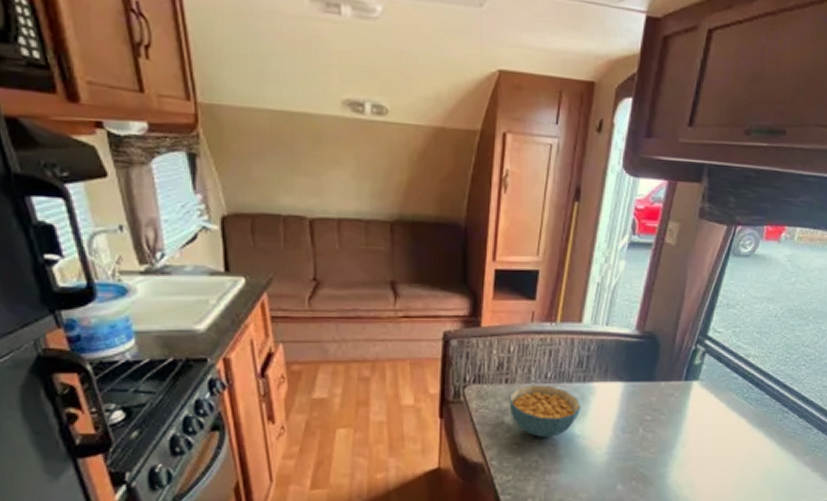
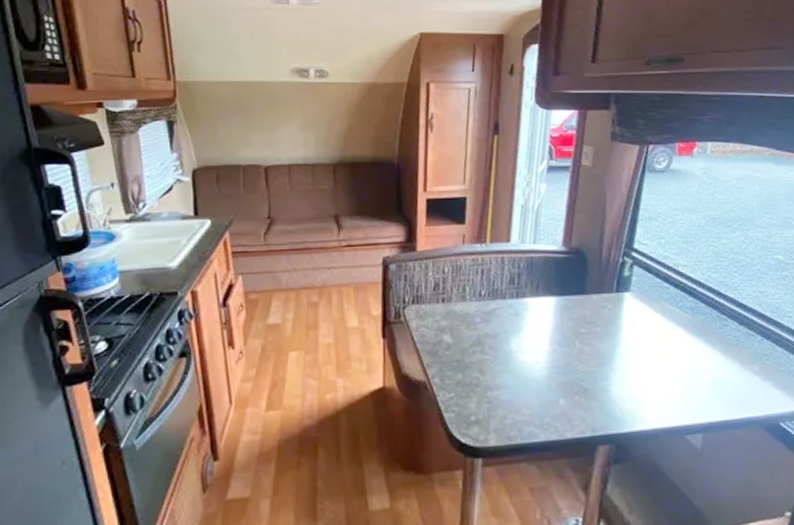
cereal bowl: present [509,385,581,438] -> none [446,302,516,354]

